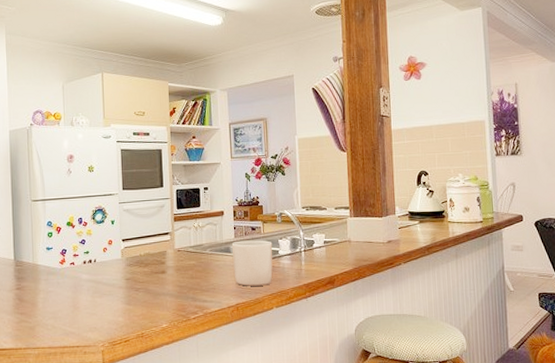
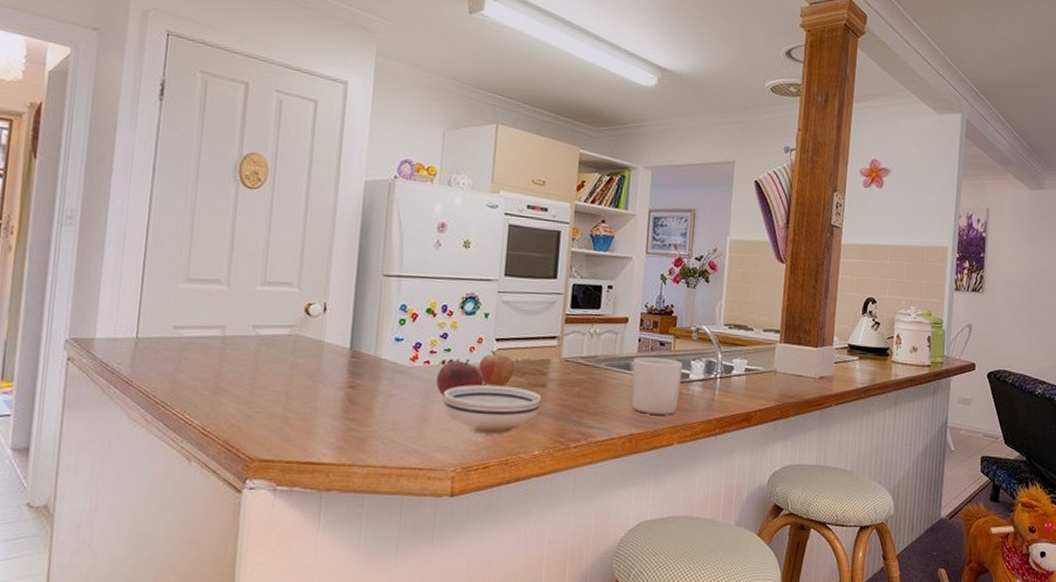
fruit: none [80,258,117,289] -> present [435,359,484,397]
bowl: none [88,275,163,315] -> present [443,384,542,435]
fruit: none [112,249,140,277] -> present [479,351,515,387]

